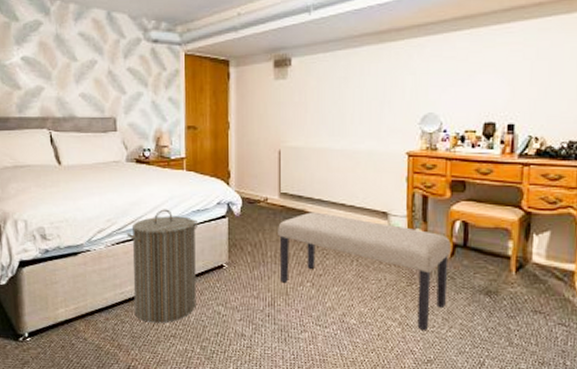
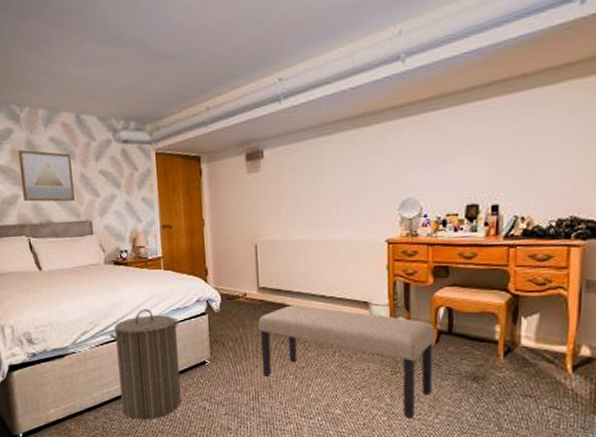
wall art: none [46,43,100,98] -> present [18,150,75,202]

